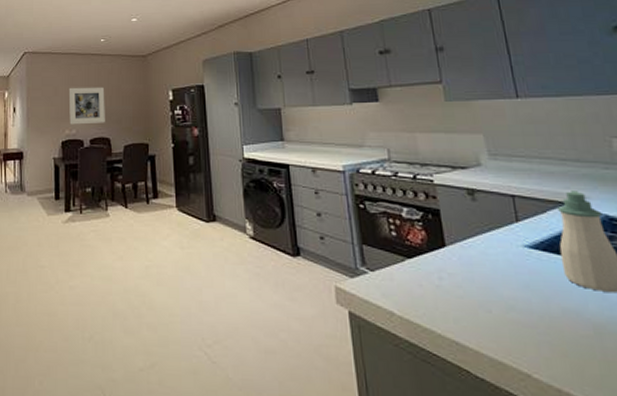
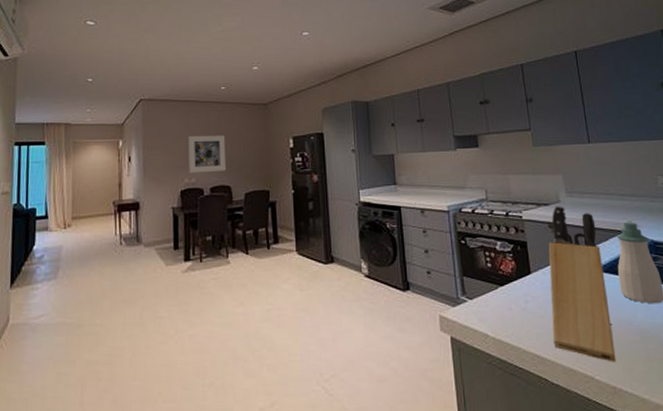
knife block: none [467,168,561,360] -> present [548,205,617,362]

